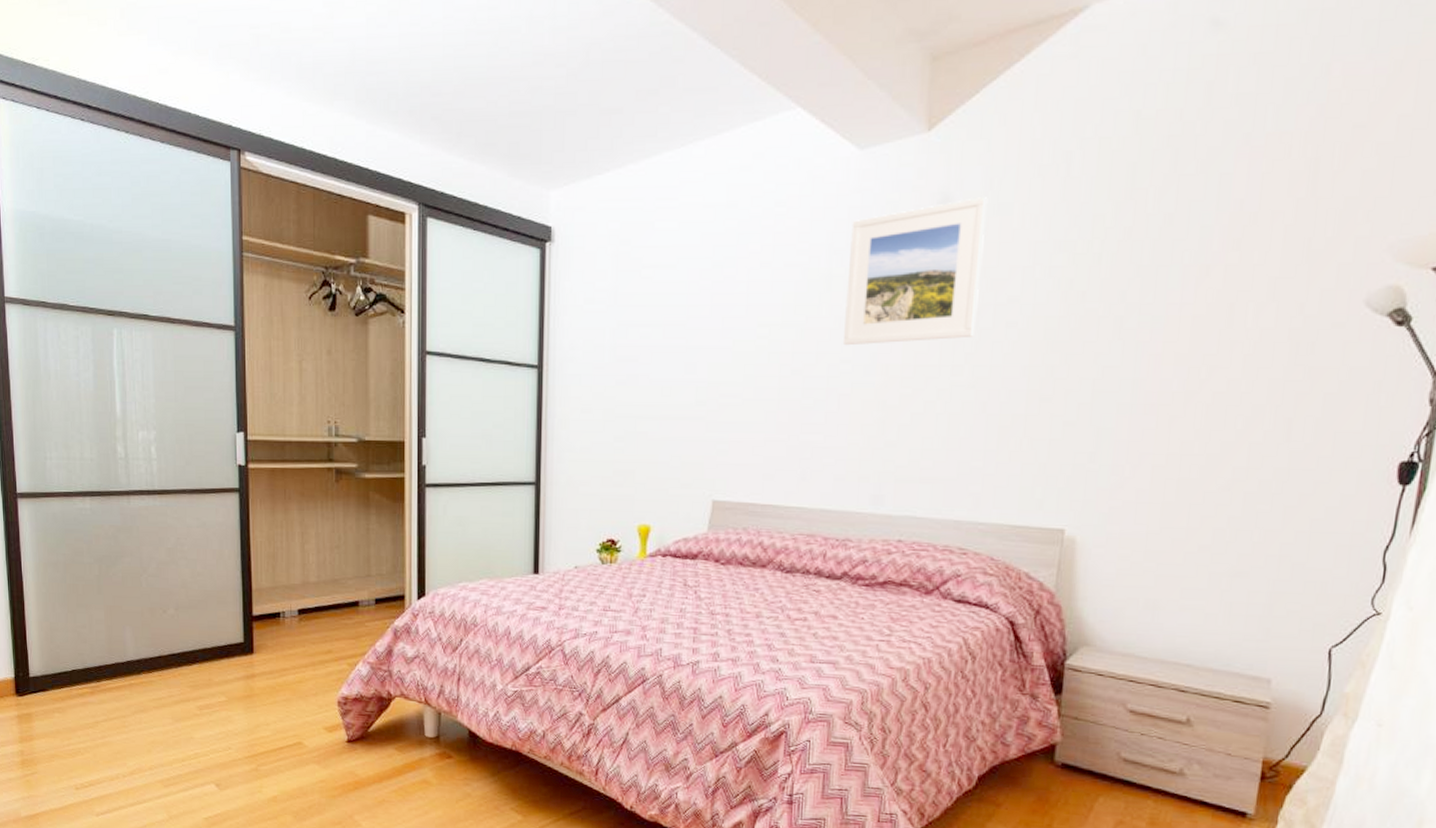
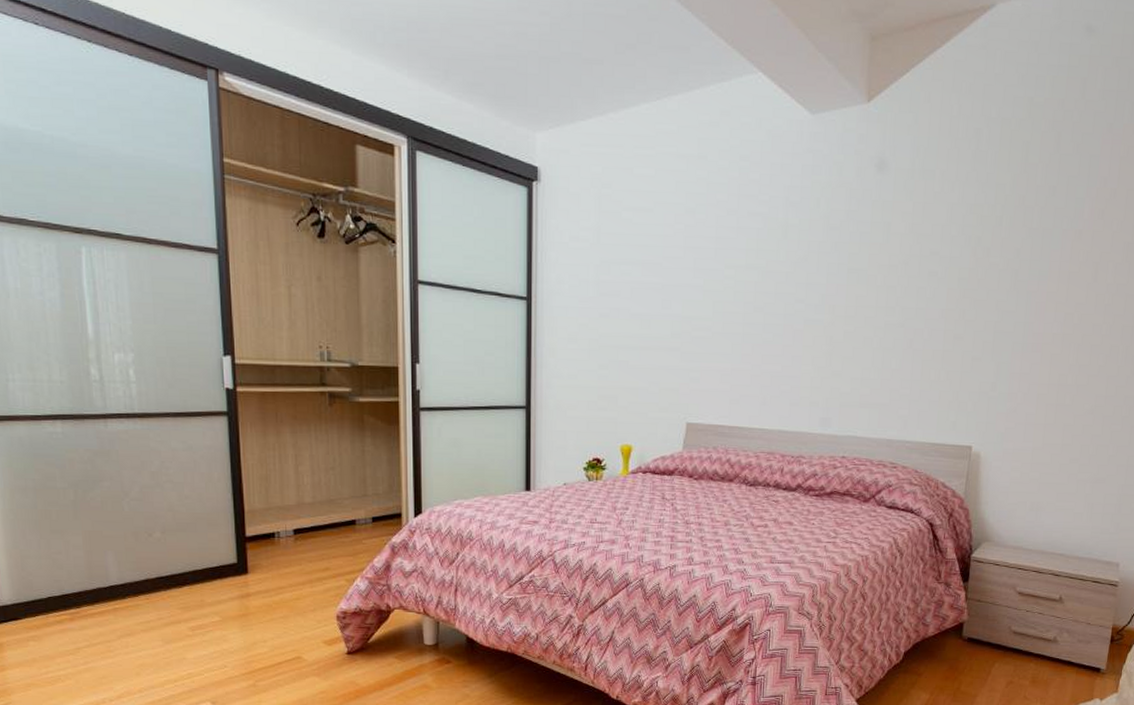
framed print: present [842,197,988,346] -> none [797,163,916,288]

